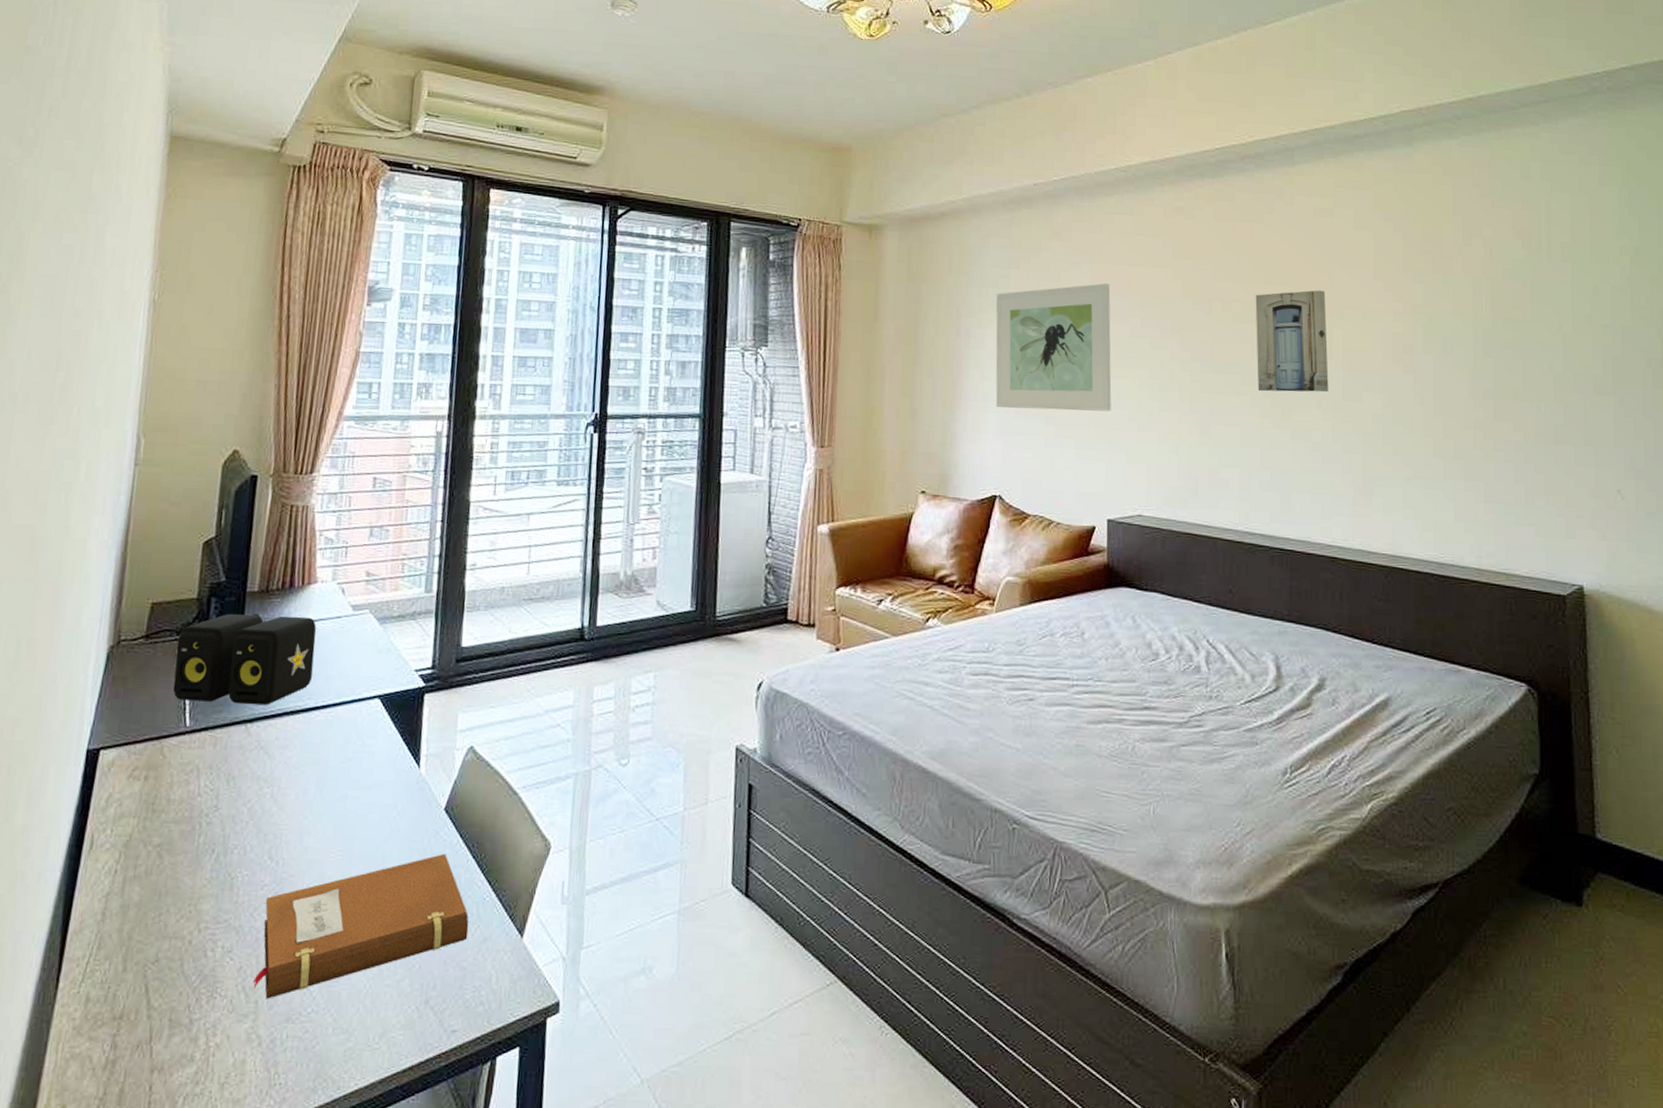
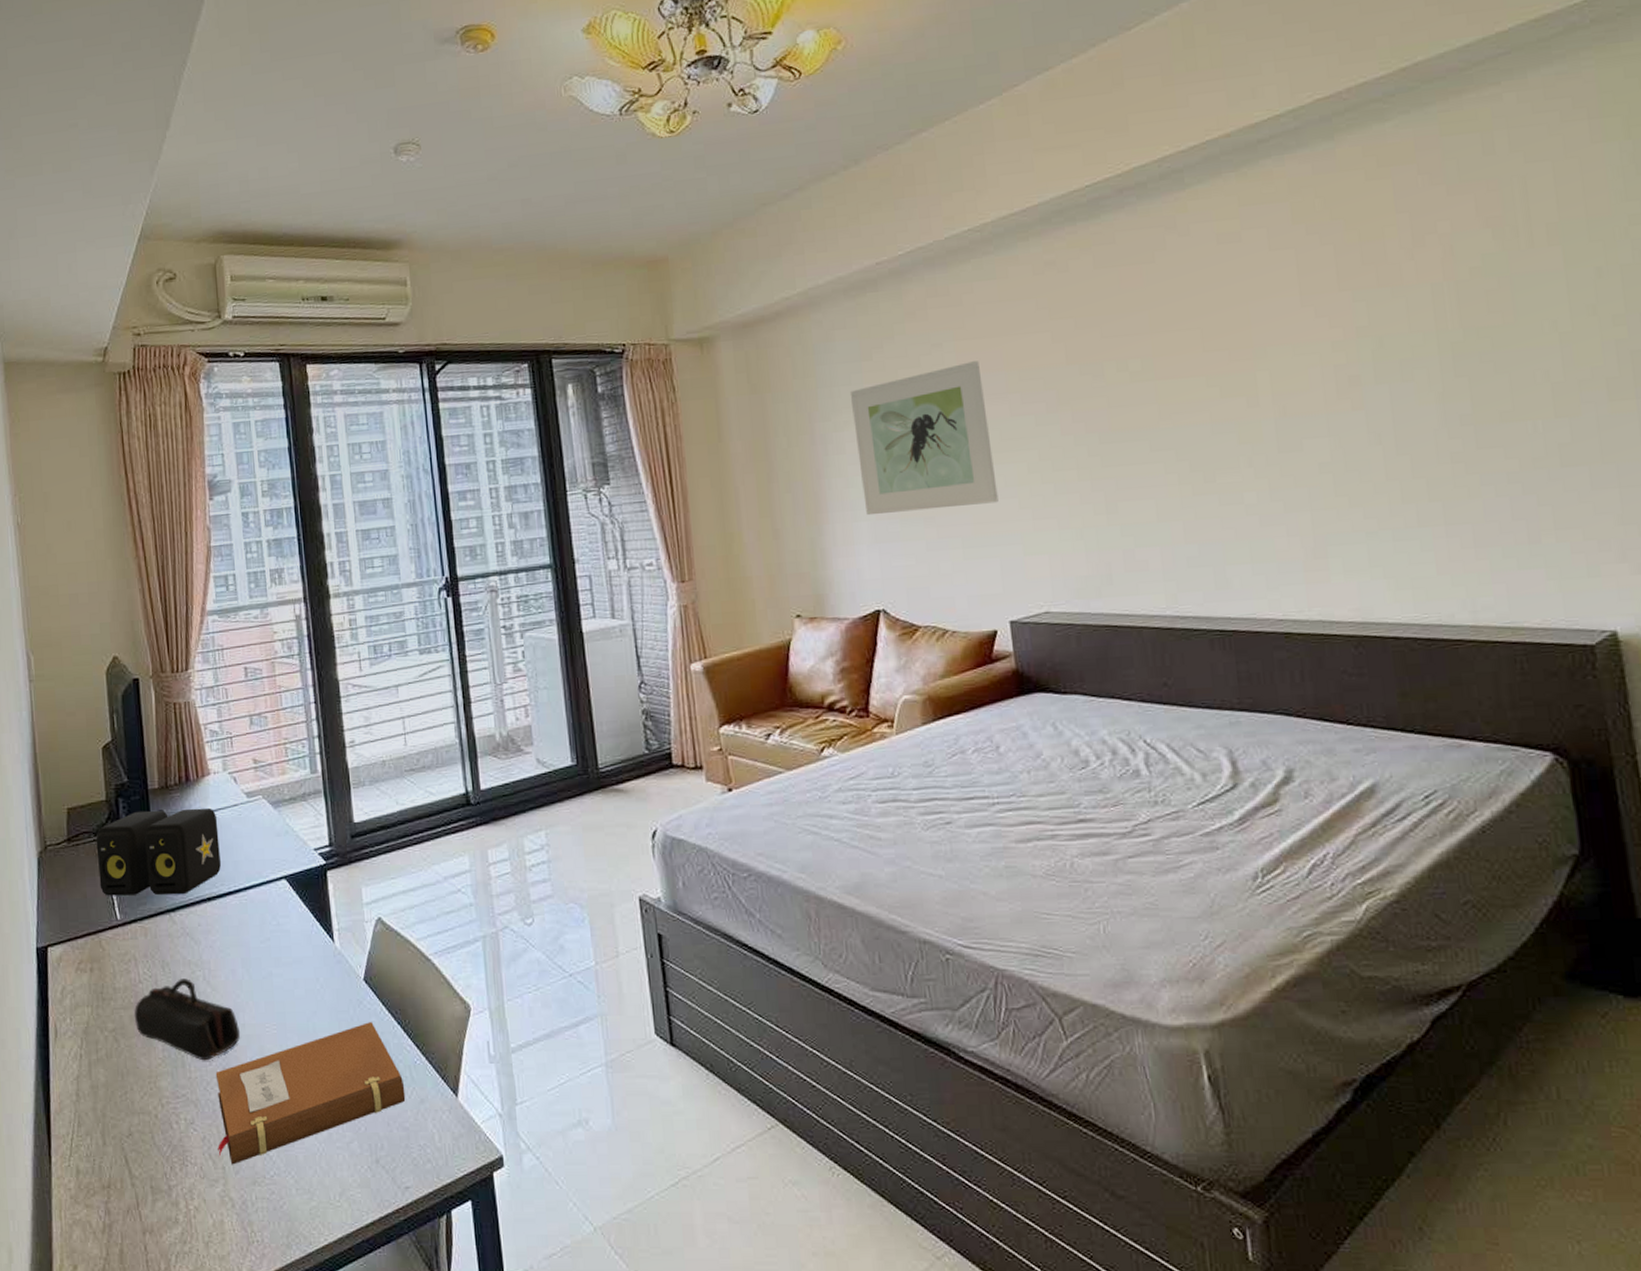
pencil case: none [185,794,301,885] -> present [134,978,240,1061]
wall art: present [1255,290,1329,393] -> none [1155,329,1259,456]

